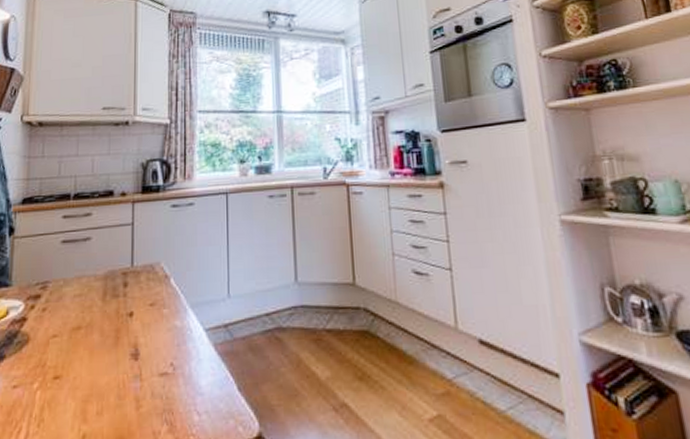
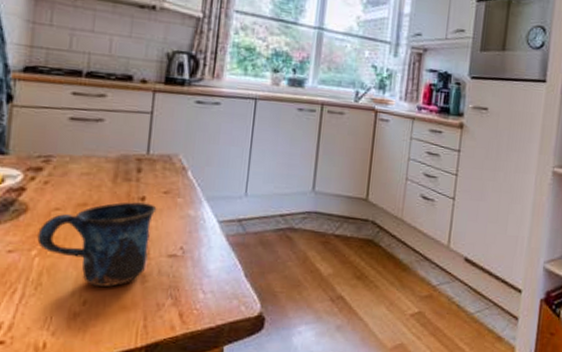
mug: none [38,318,145,417] -> present [37,202,157,287]

